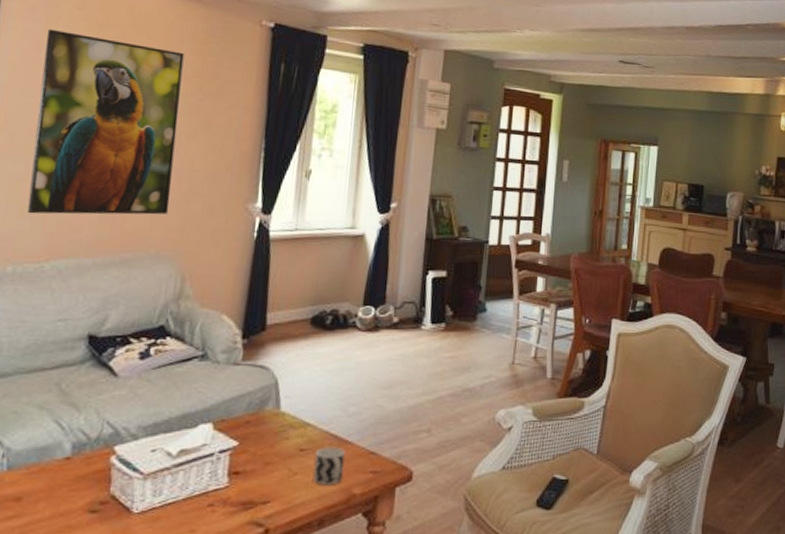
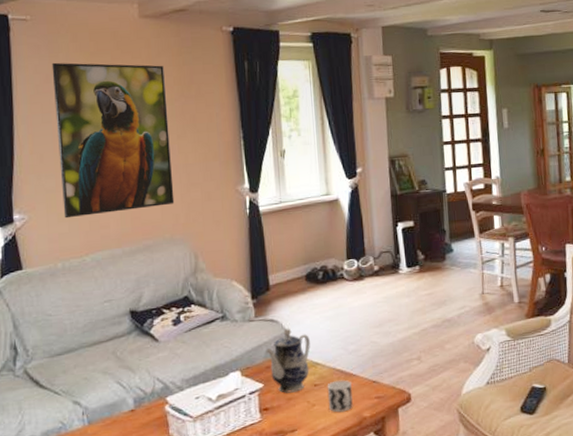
teapot: none [248,378,304,456] -> present [265,328,310,393]

